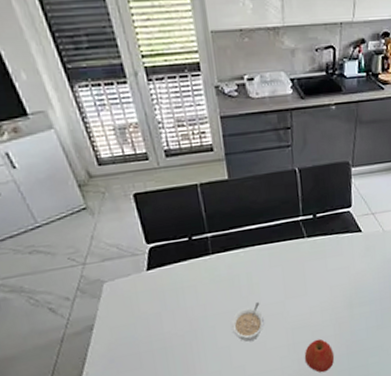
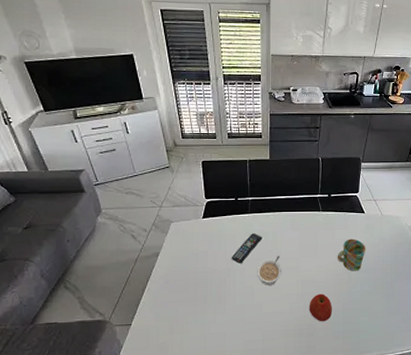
remote control: none [194,278,233,321] -> present [231,233,262,264]
mug: none [332,265,368,306] -> present [337,238,366,271]

